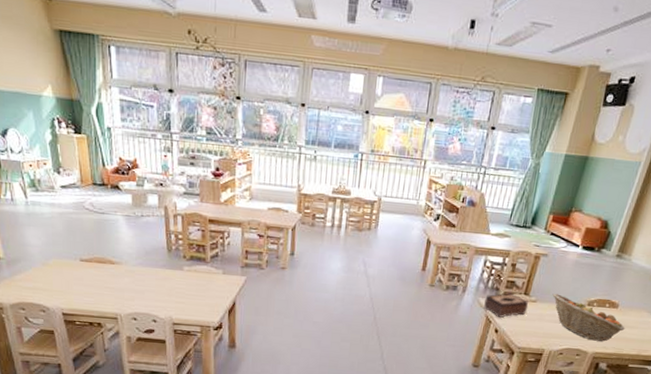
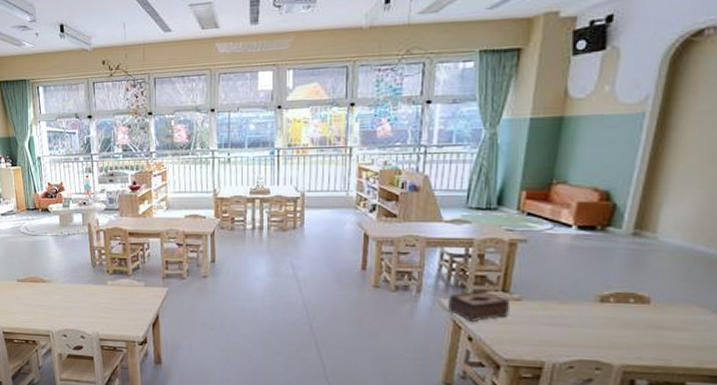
fruit basket: present [552,293,625,342] -> none [543,288,668,350]

